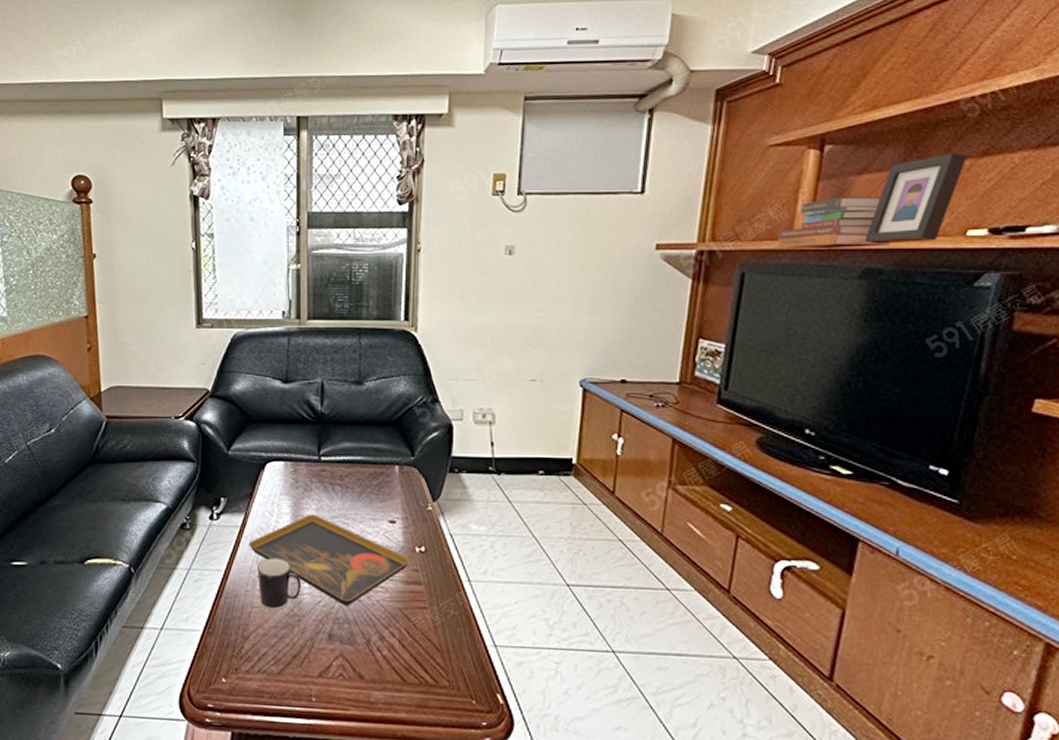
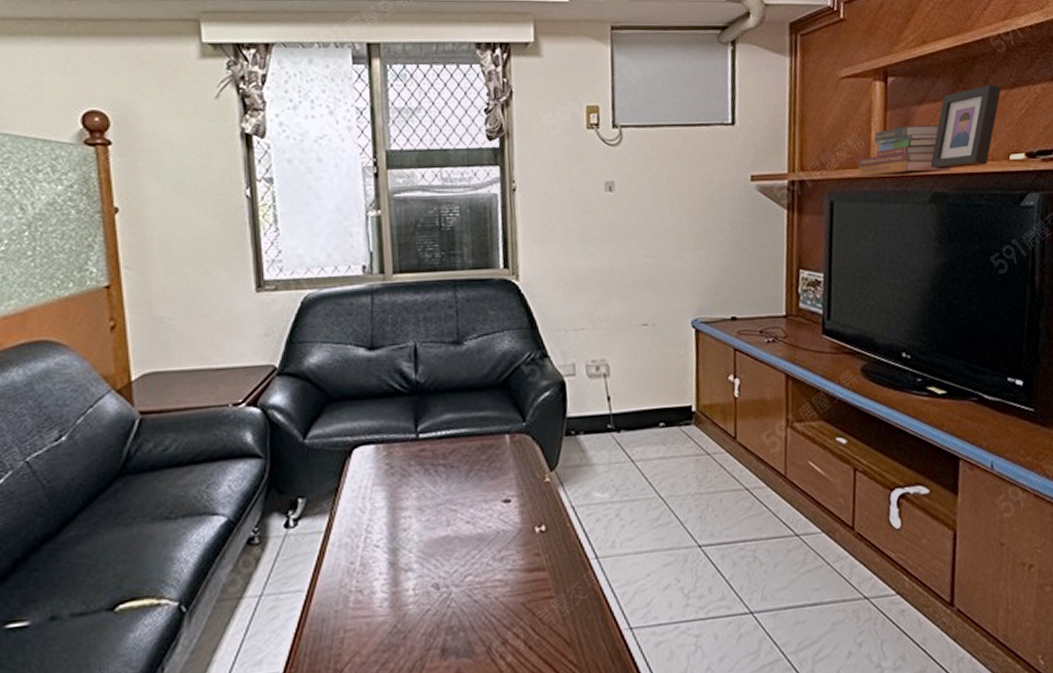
decorative tray: present [249,513,411,606] -> none [337,503,531,610]
mug: present [257,557,302,611] -> none [349,563,405,632]

